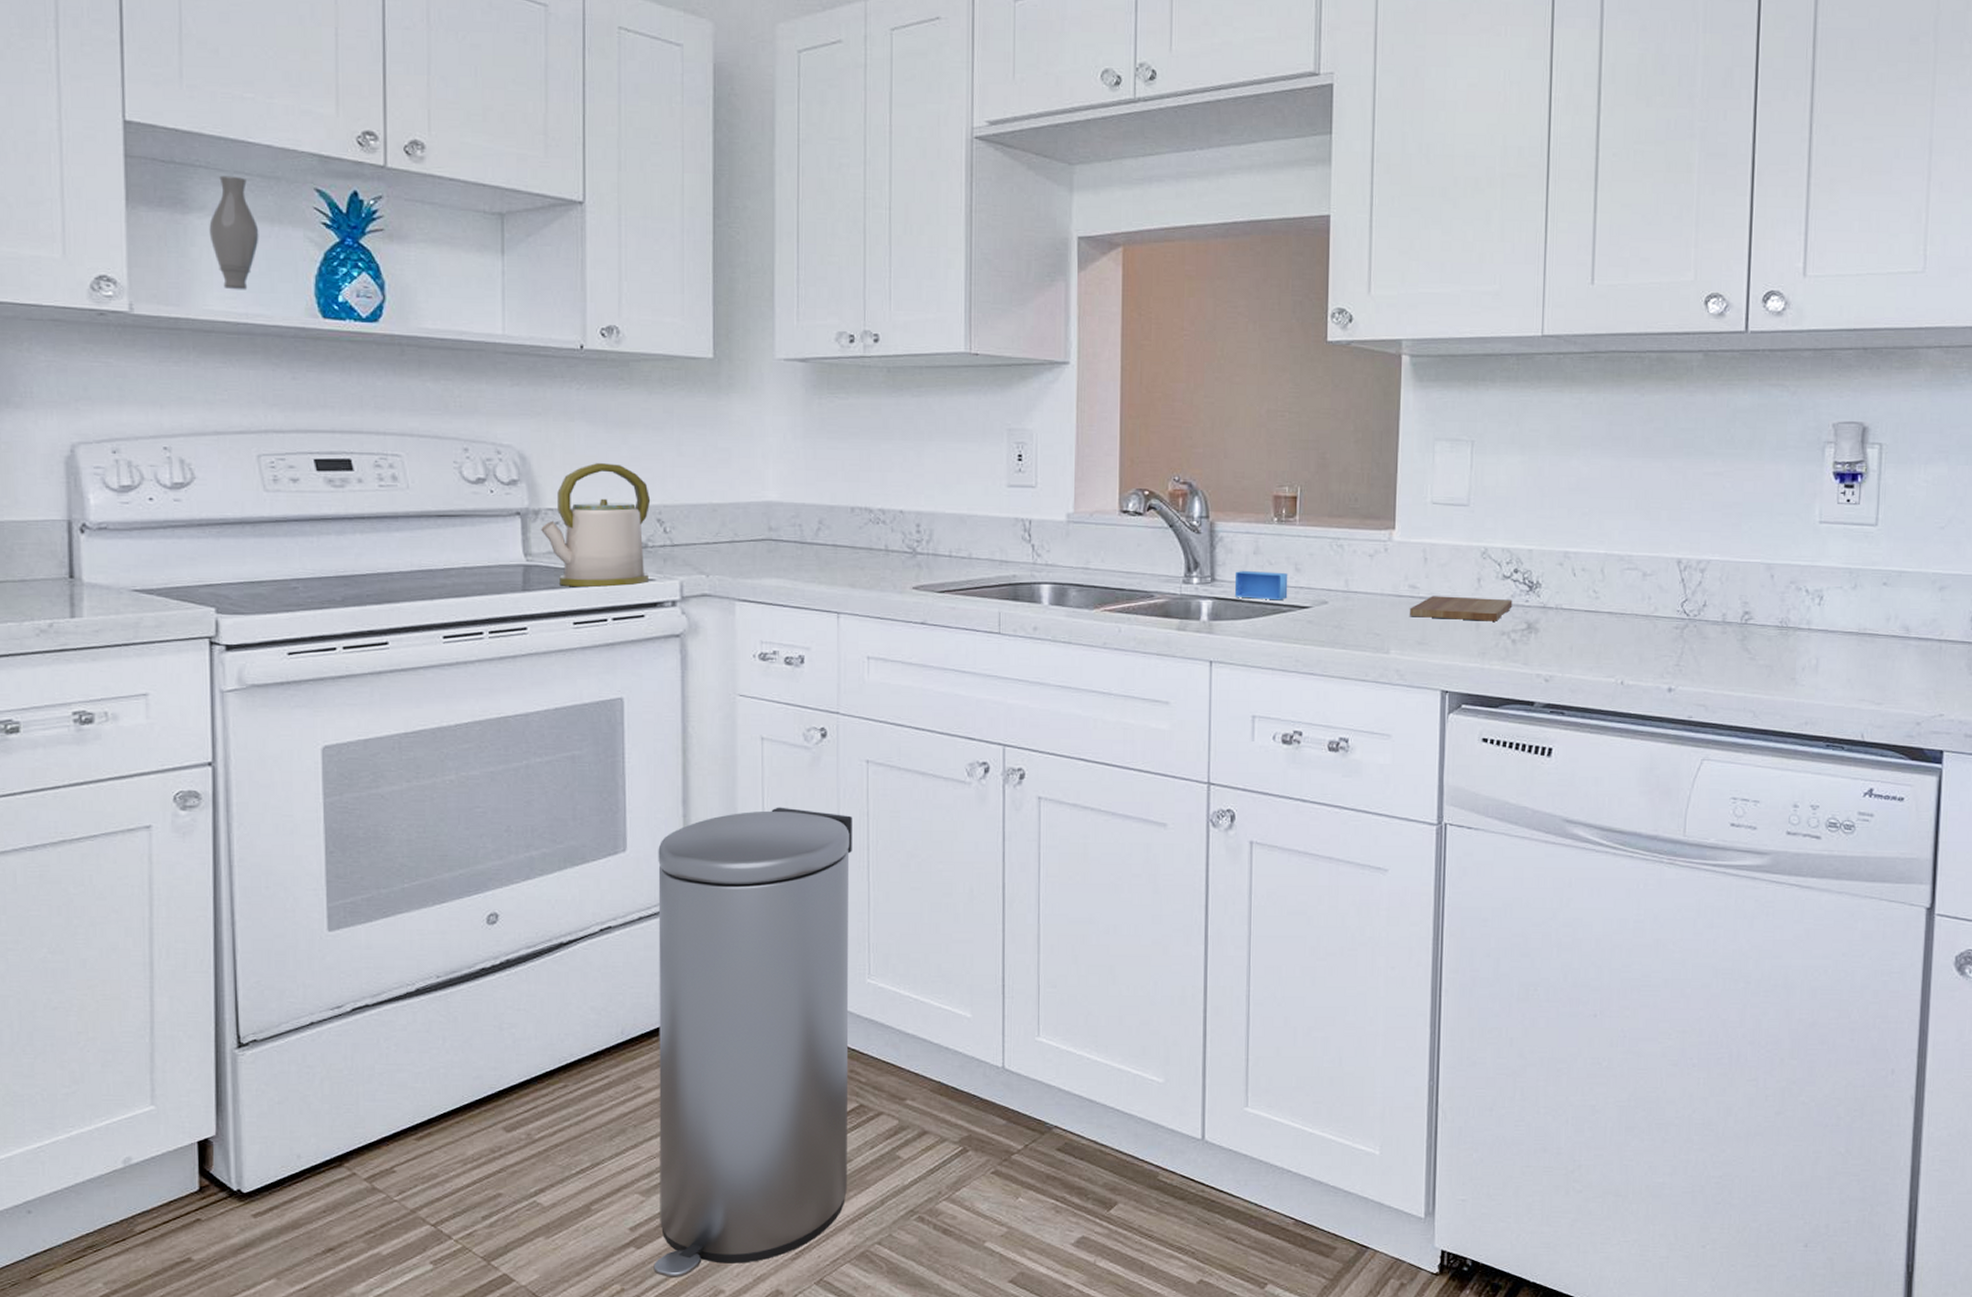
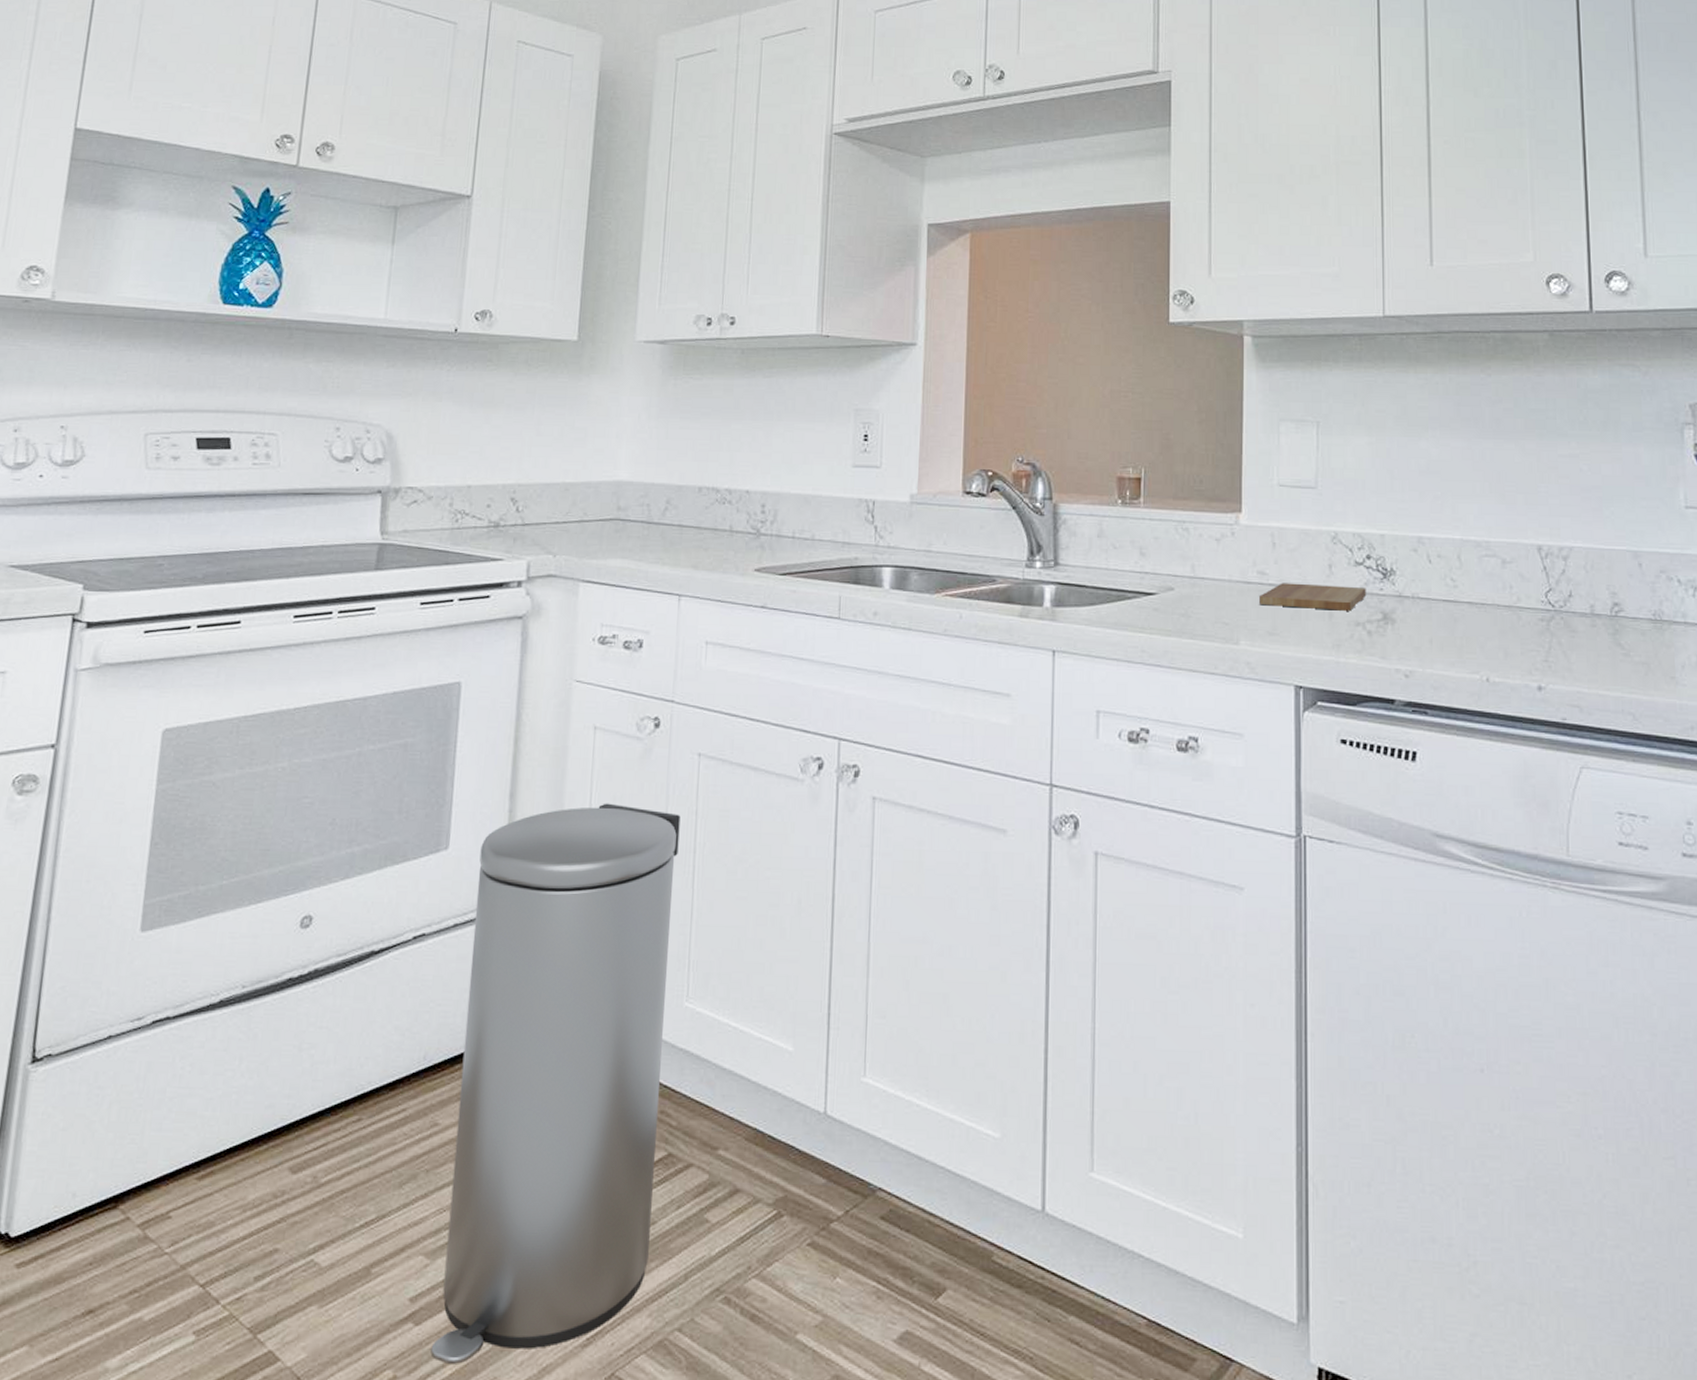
vase: present [209,175,259,290] -> none [133,175,178,279]
kettle: present [541,463,651,588] -> none [399,442,507,567]
sponge: present [1234,570,1288,601] -> none [1078,554,1133,587]

